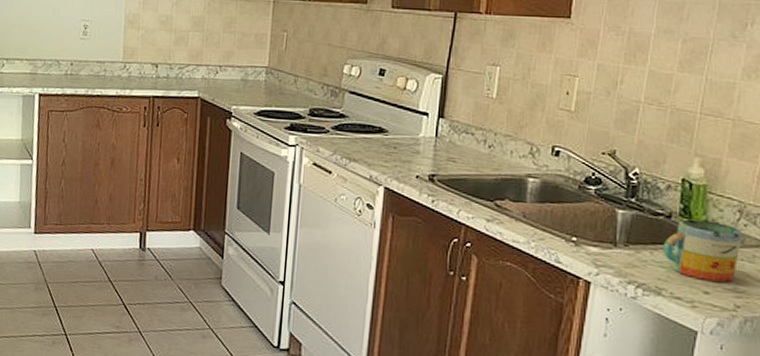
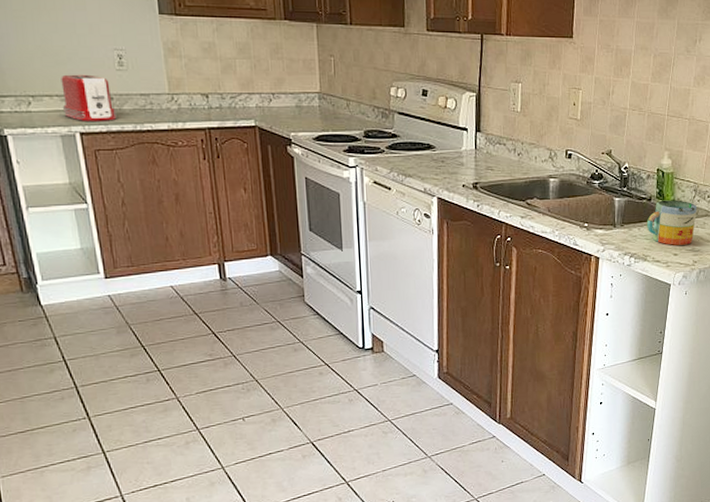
toaster: none [28,41,73,85] -> present [61,74,117,121]

